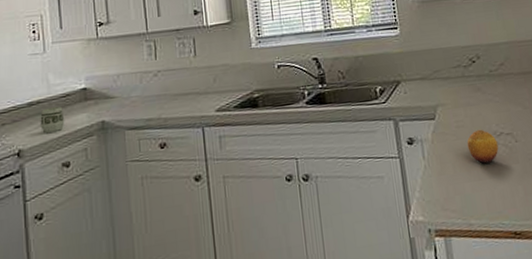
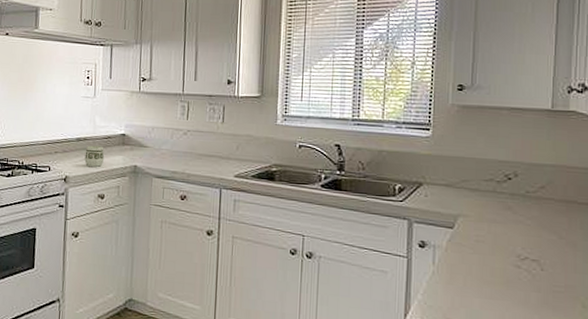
fruit: present [467,129,499,164] -> none [484,248,520,285]

